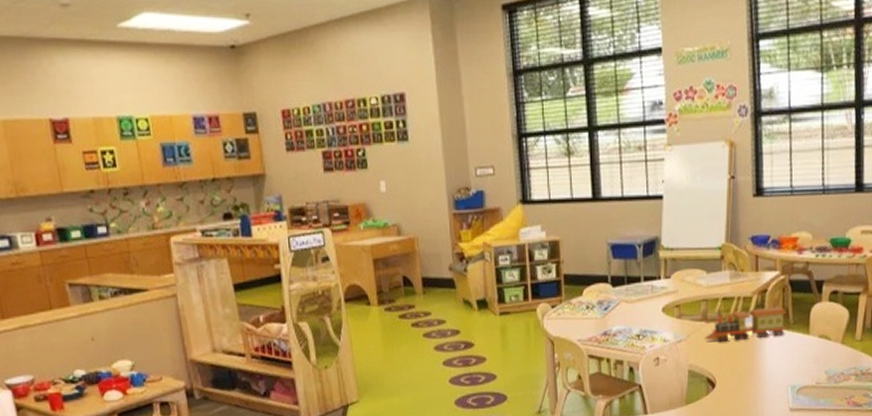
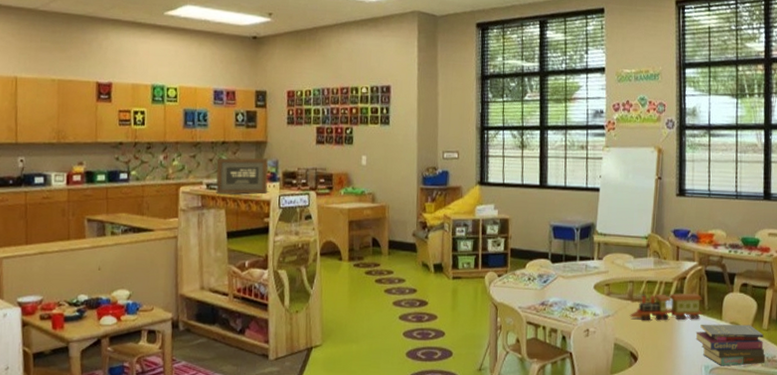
picture frame: none [208,194,273,242] -> present [216,157,268,195]
books: none [780,336,859,385] -> present [695,324,766,366]

